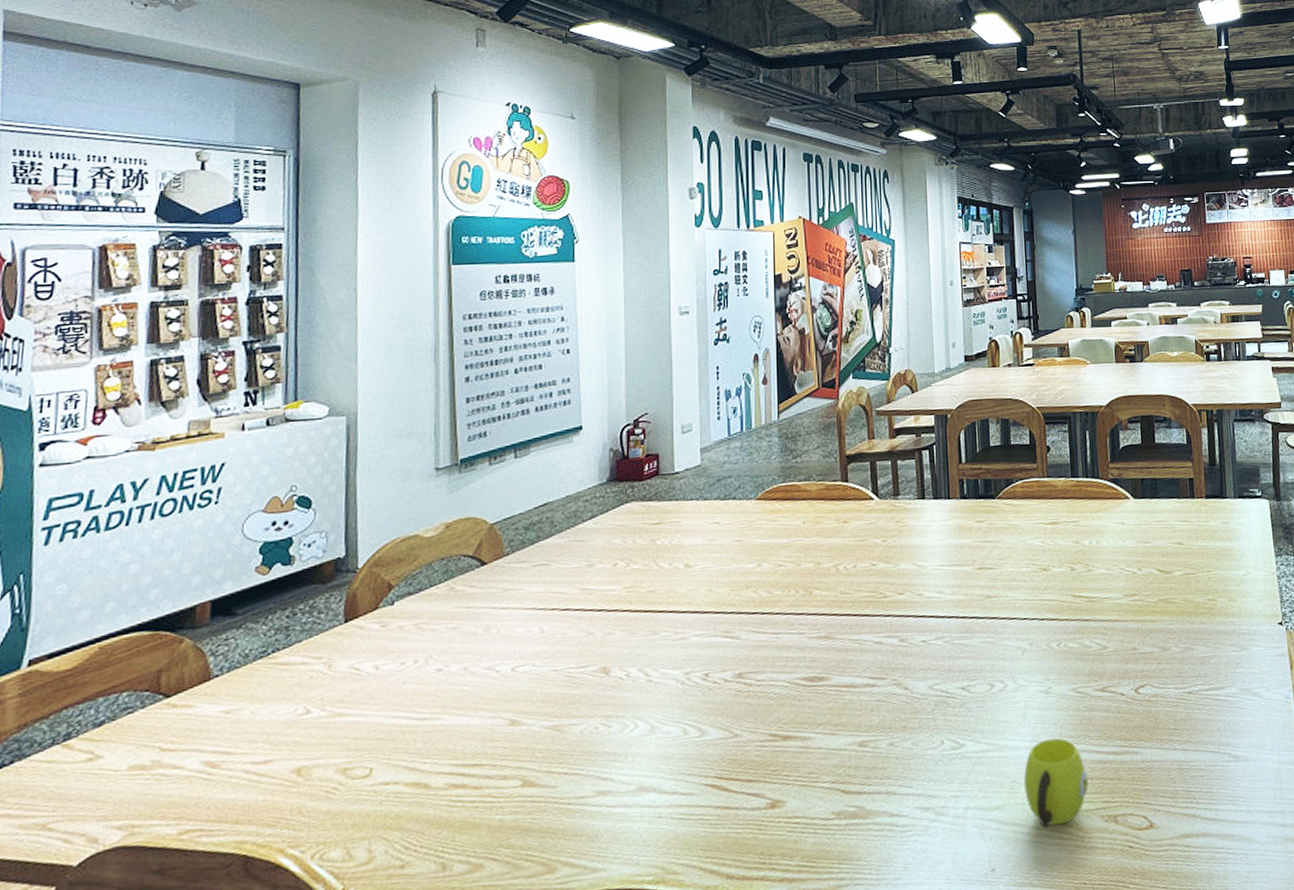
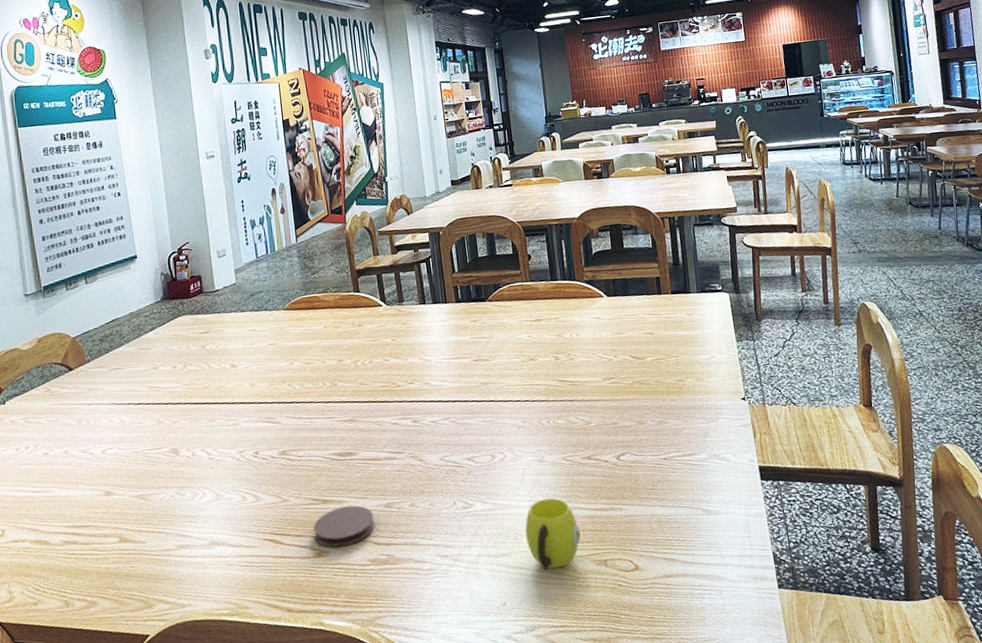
coaster: none [768,743,845,797] -> present [313,505,375,548]

